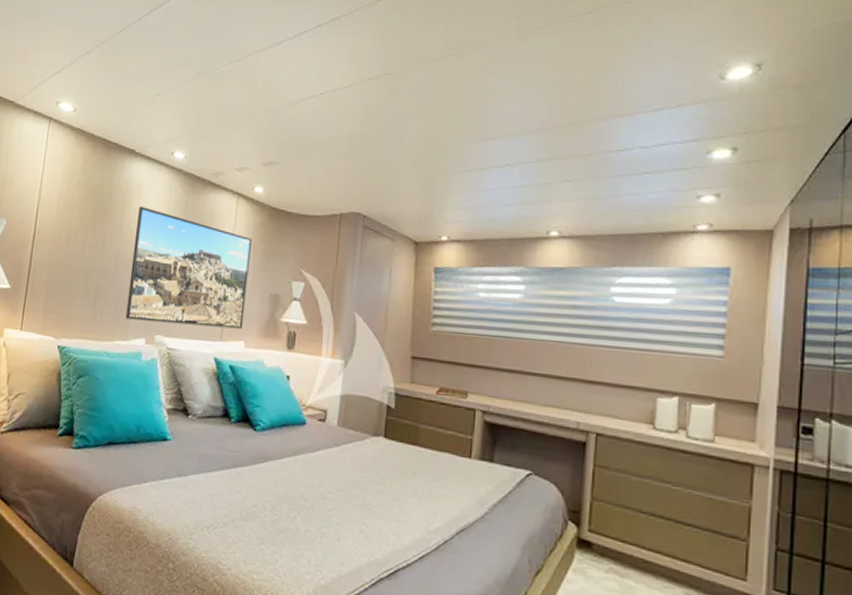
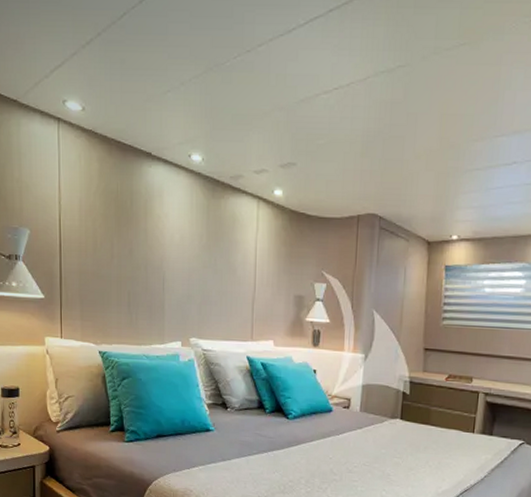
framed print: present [125,207,252,329] -> none [160,213,274,330]

